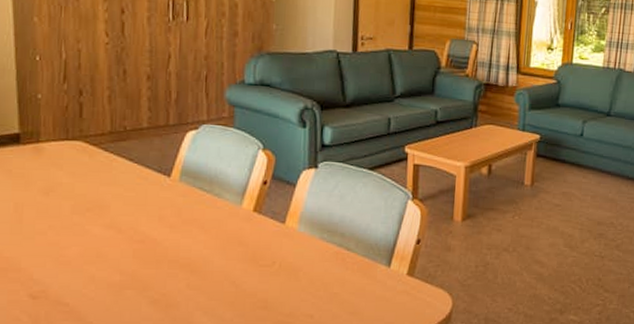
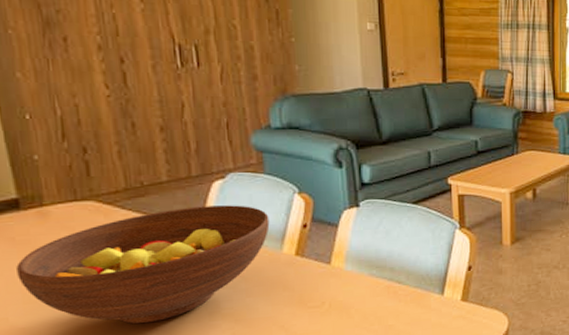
fruit bowl: none [9,154,234,265] -> present [16,205,270,324]

